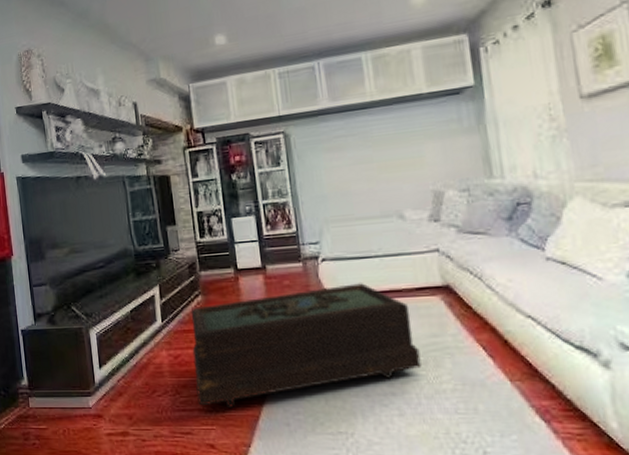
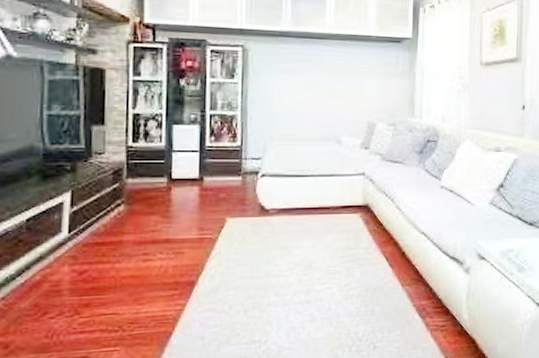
coffee table: present [191,283,422,407] -> none [101,199,336,326]

